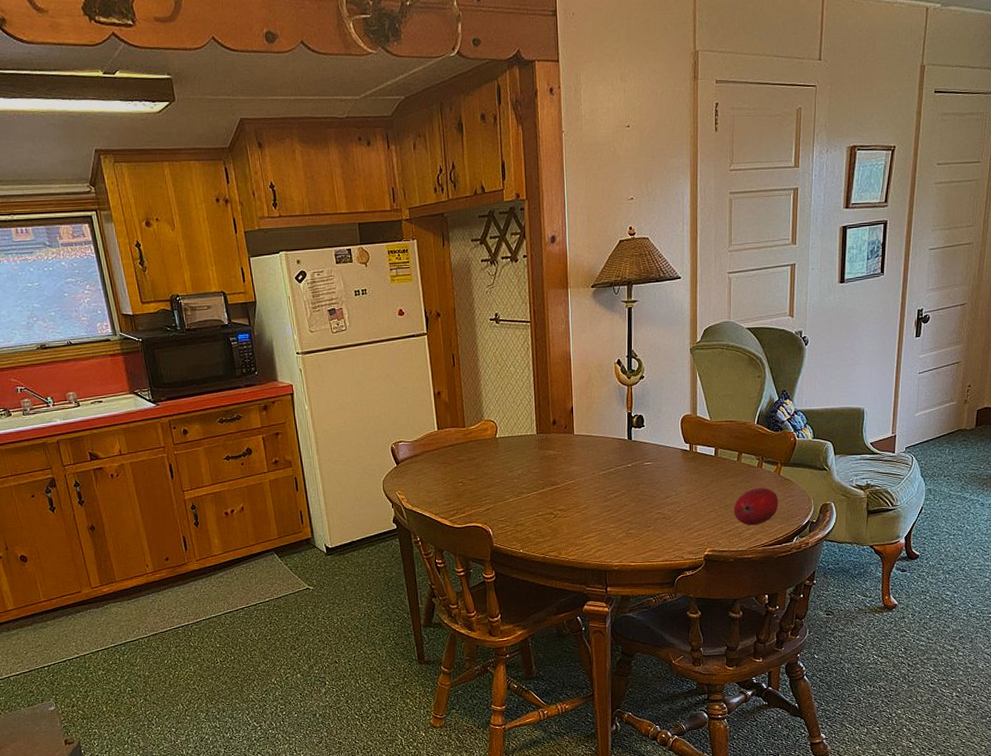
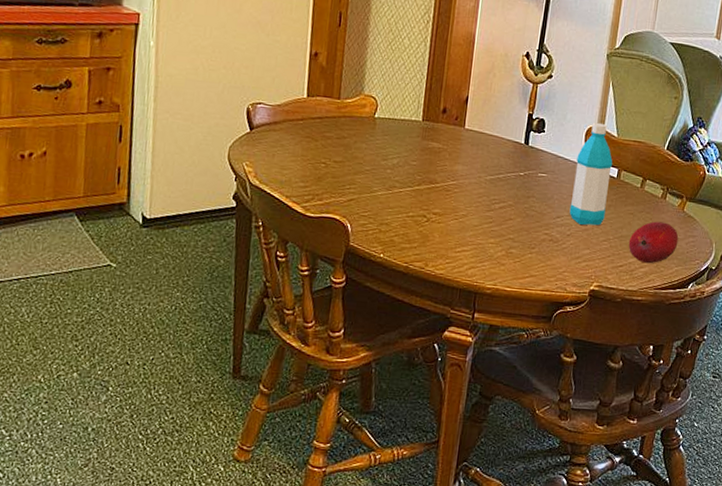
water bottle: none [676,410,709,502] -> present [569,122,613,226]

